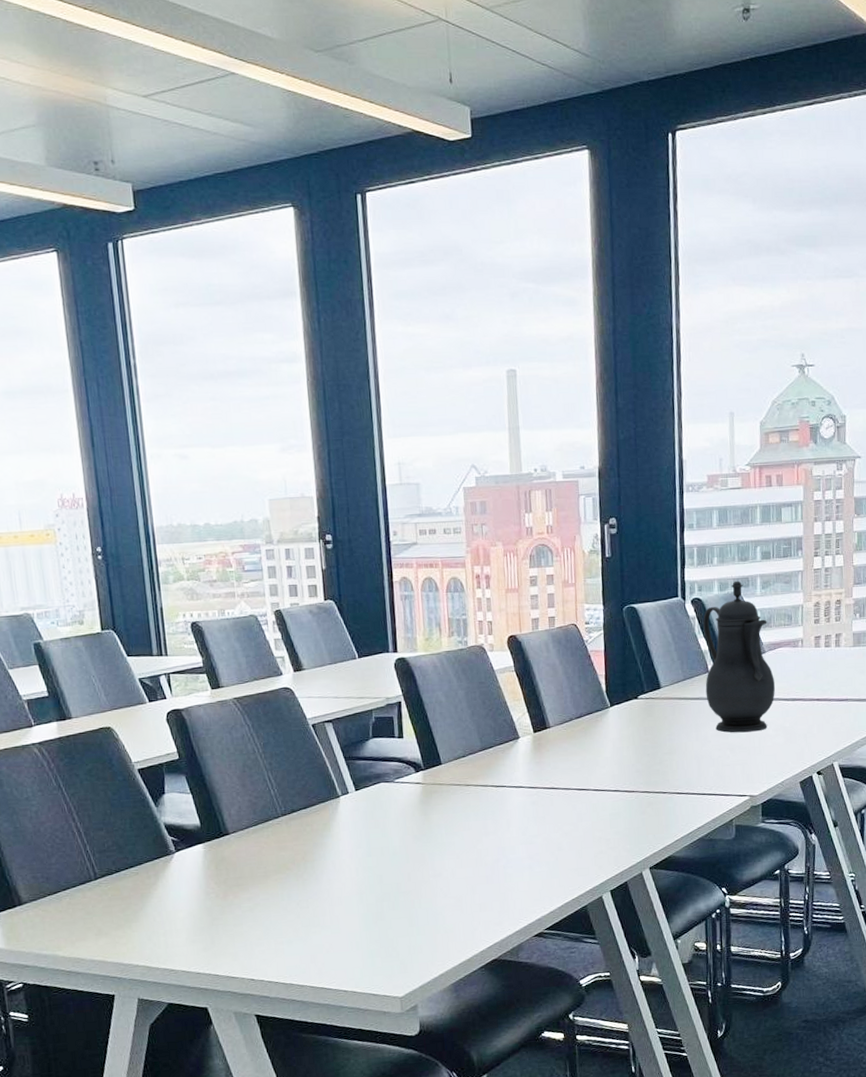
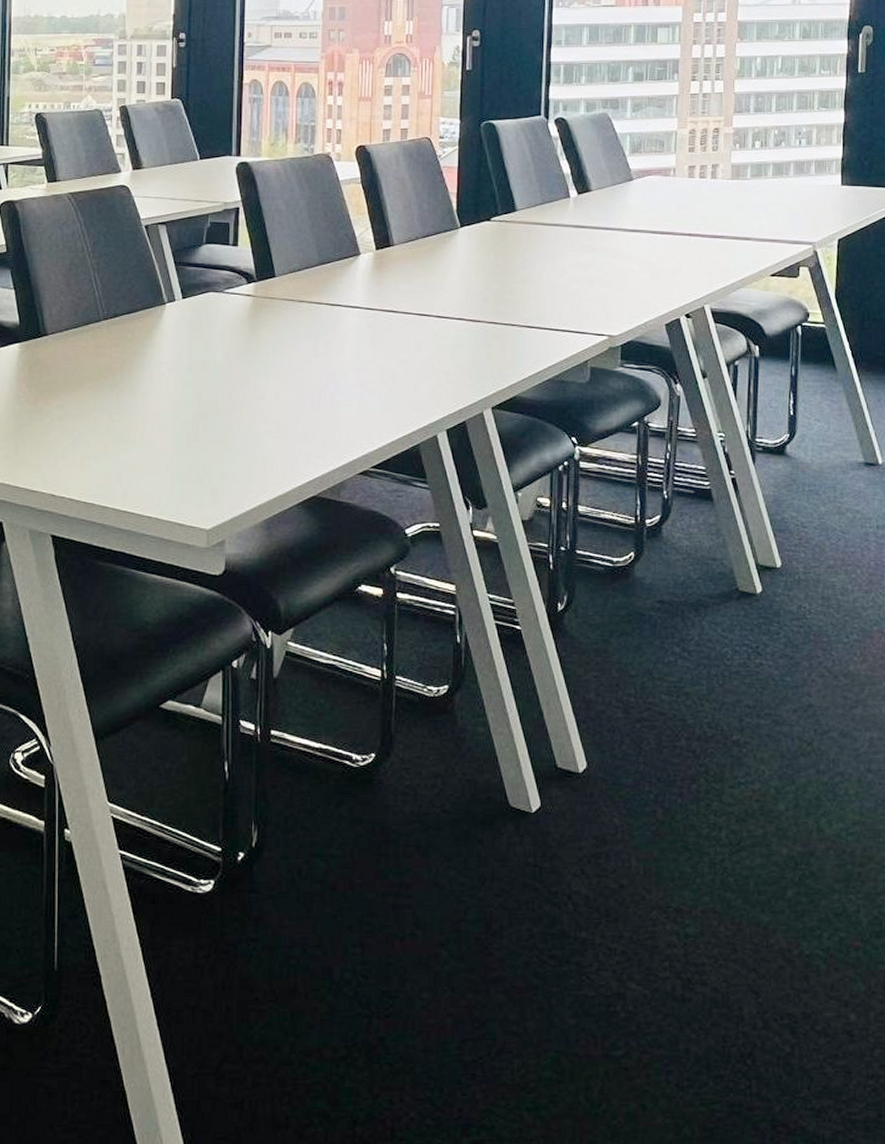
coffeepot: present [703,580,775,733] -> none [565,102,642,265]

